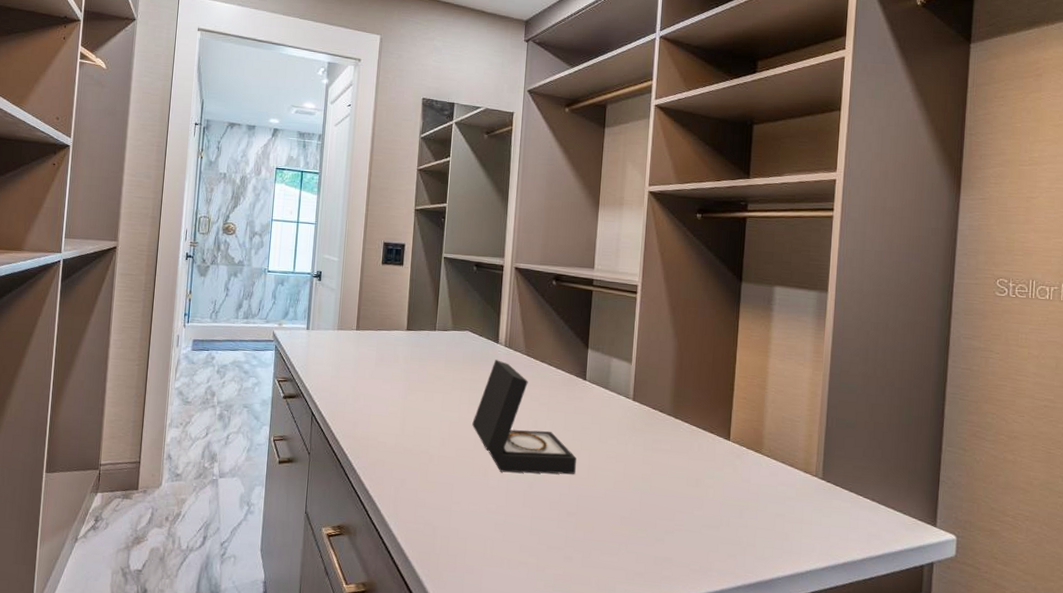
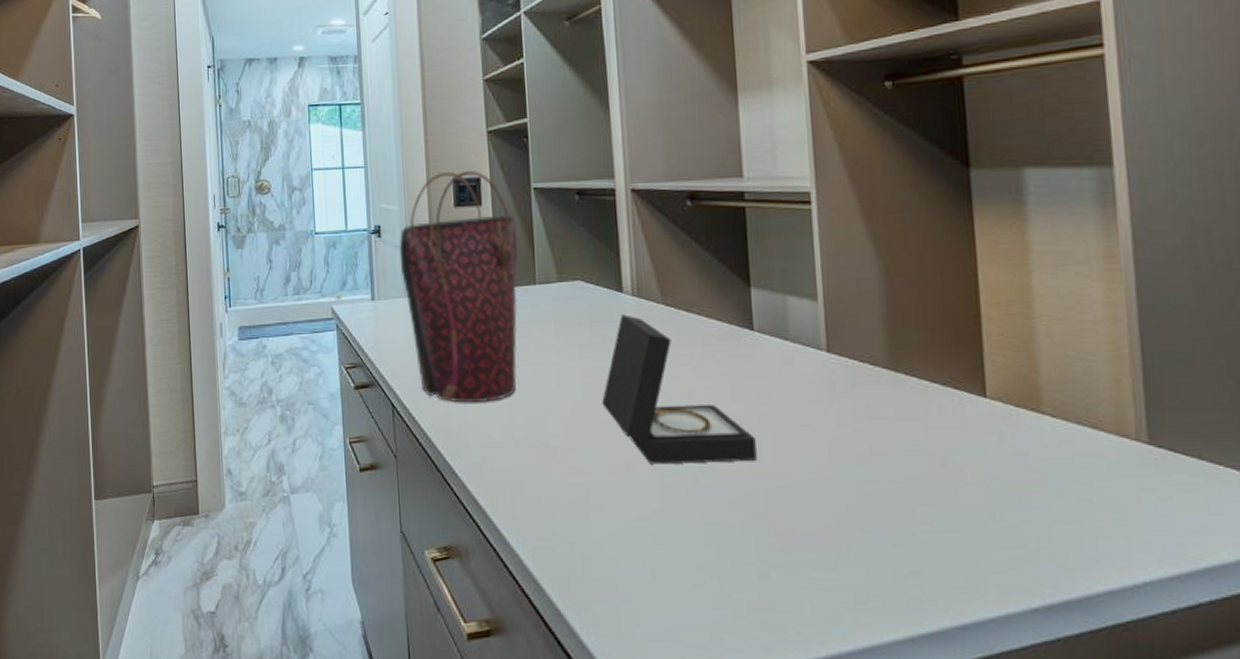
handbag: none [333,235,428,417] -> present [399,170,518,403]

